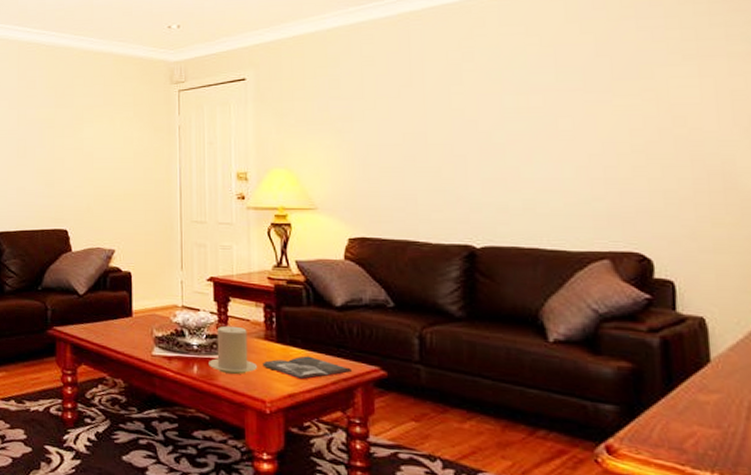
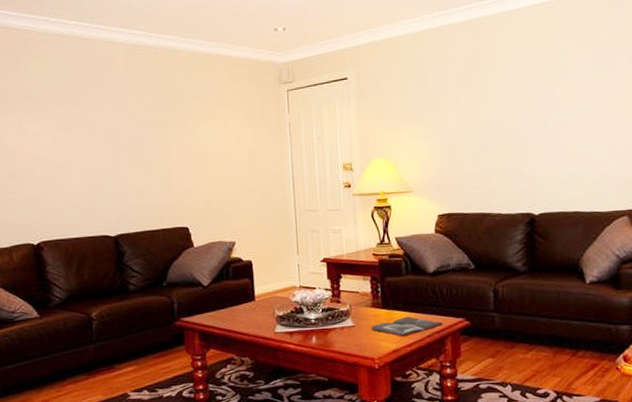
candle: present [207,325,258,375] -> none [324,298,367,341]

